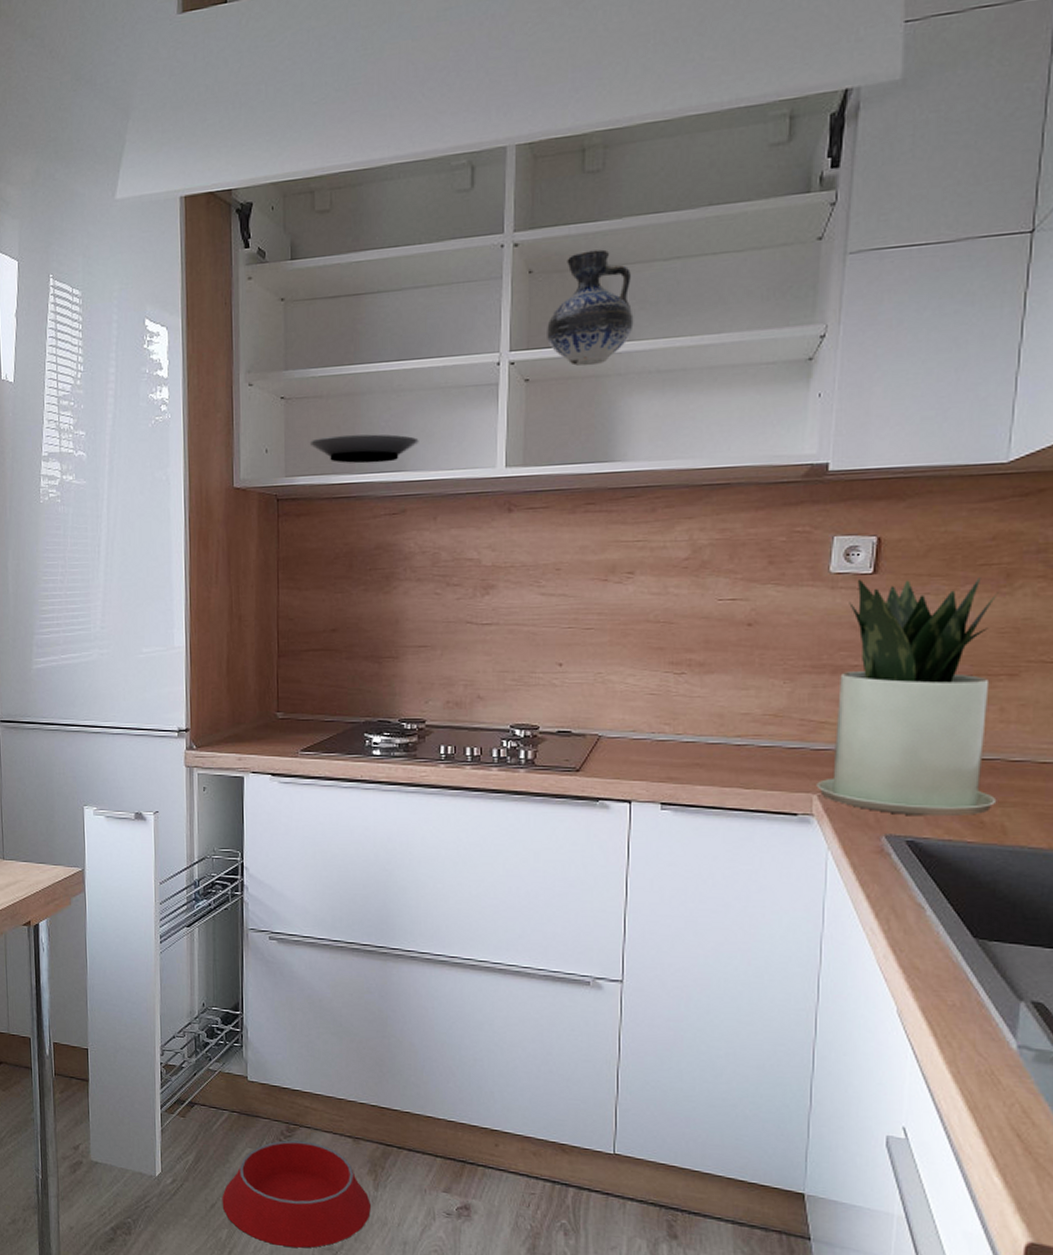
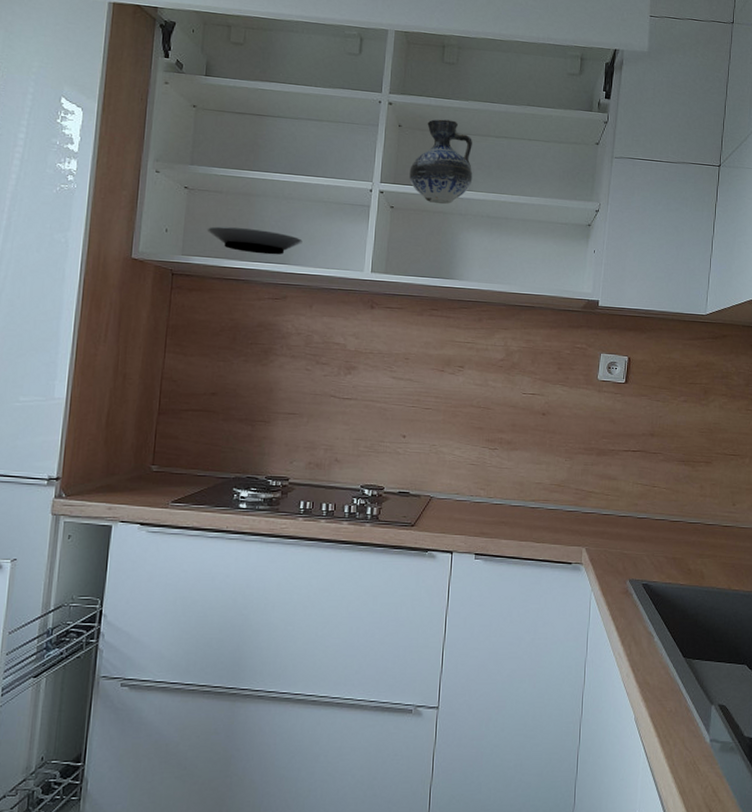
planter: present [816,578,998,817] -> none [585,386,700,566]

